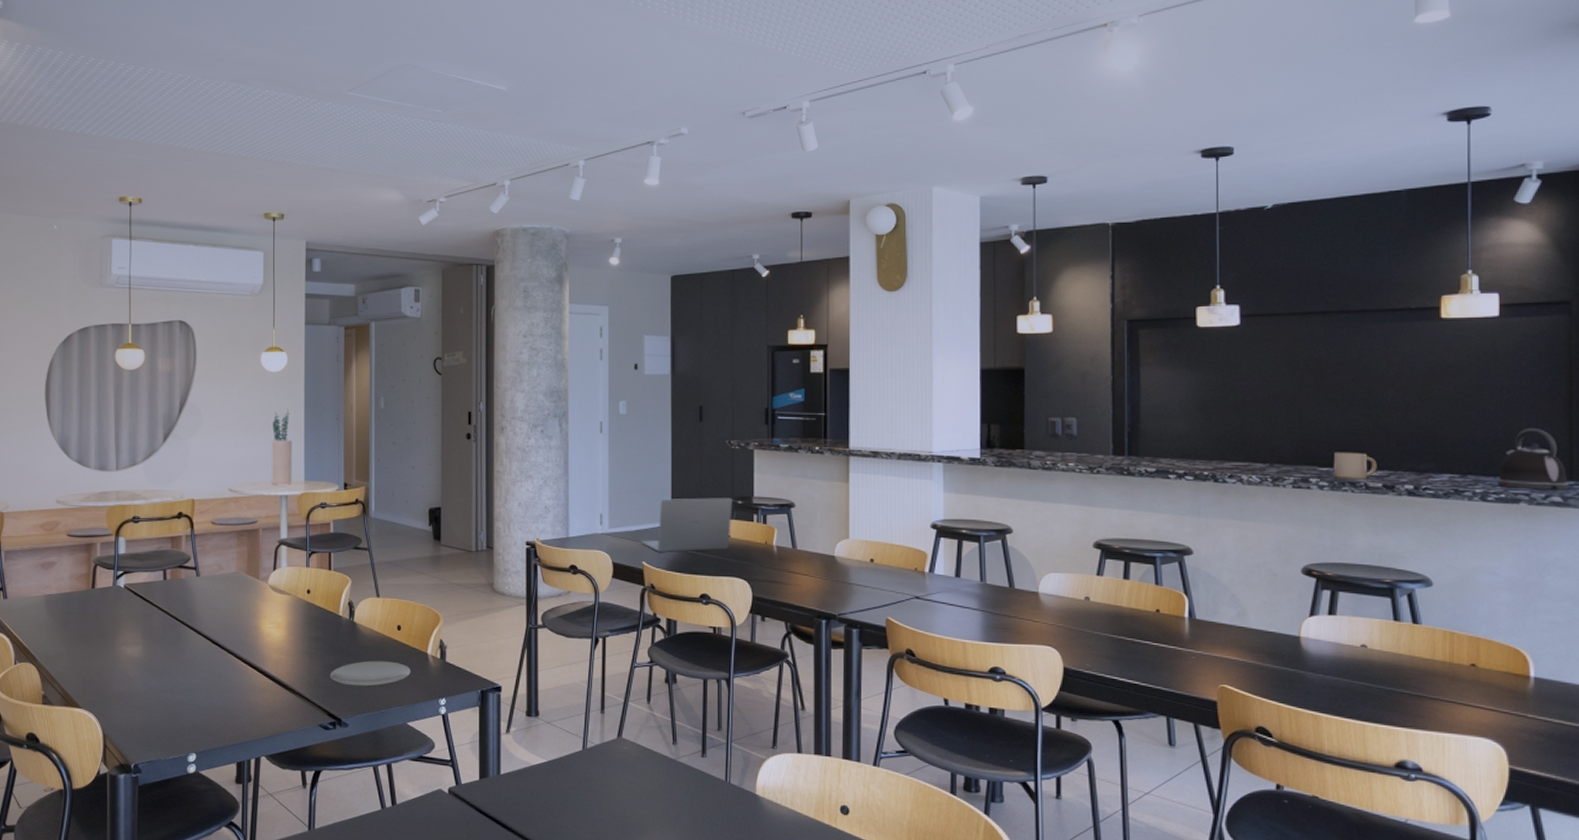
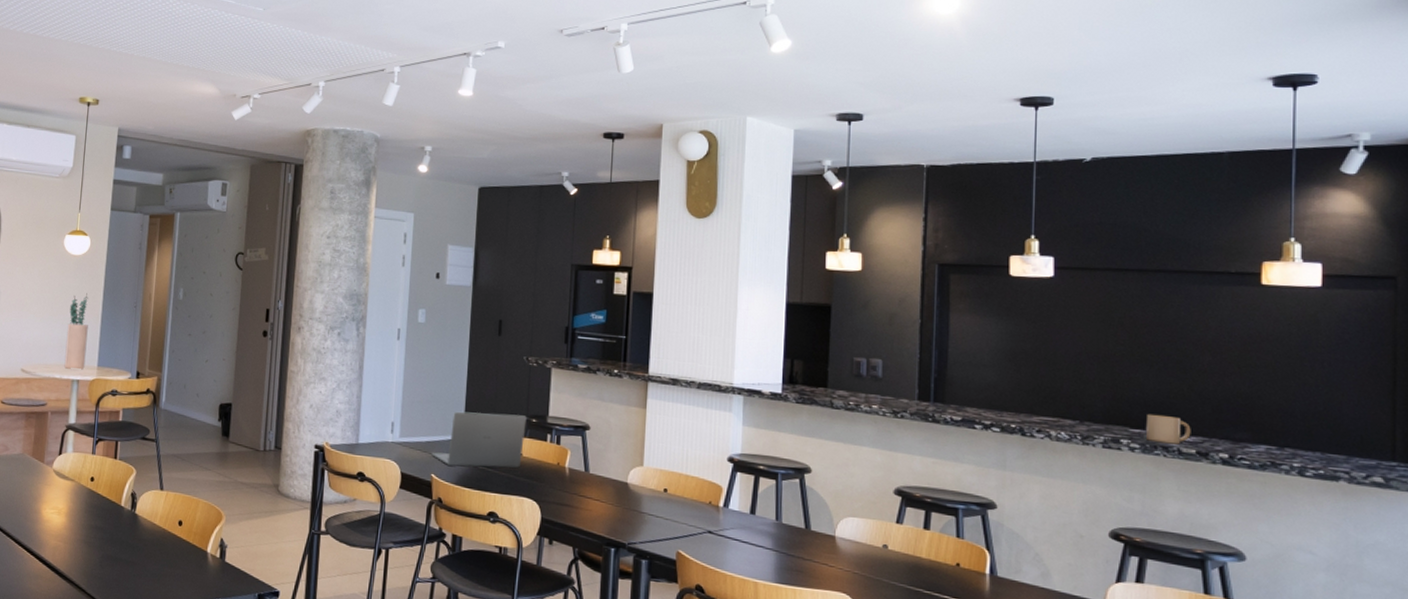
plate: present [330,661,411,688] -> none [106,554,189,583]
kettle: present [1497,427,1568,490] -> none [1316,403,1390,471]

